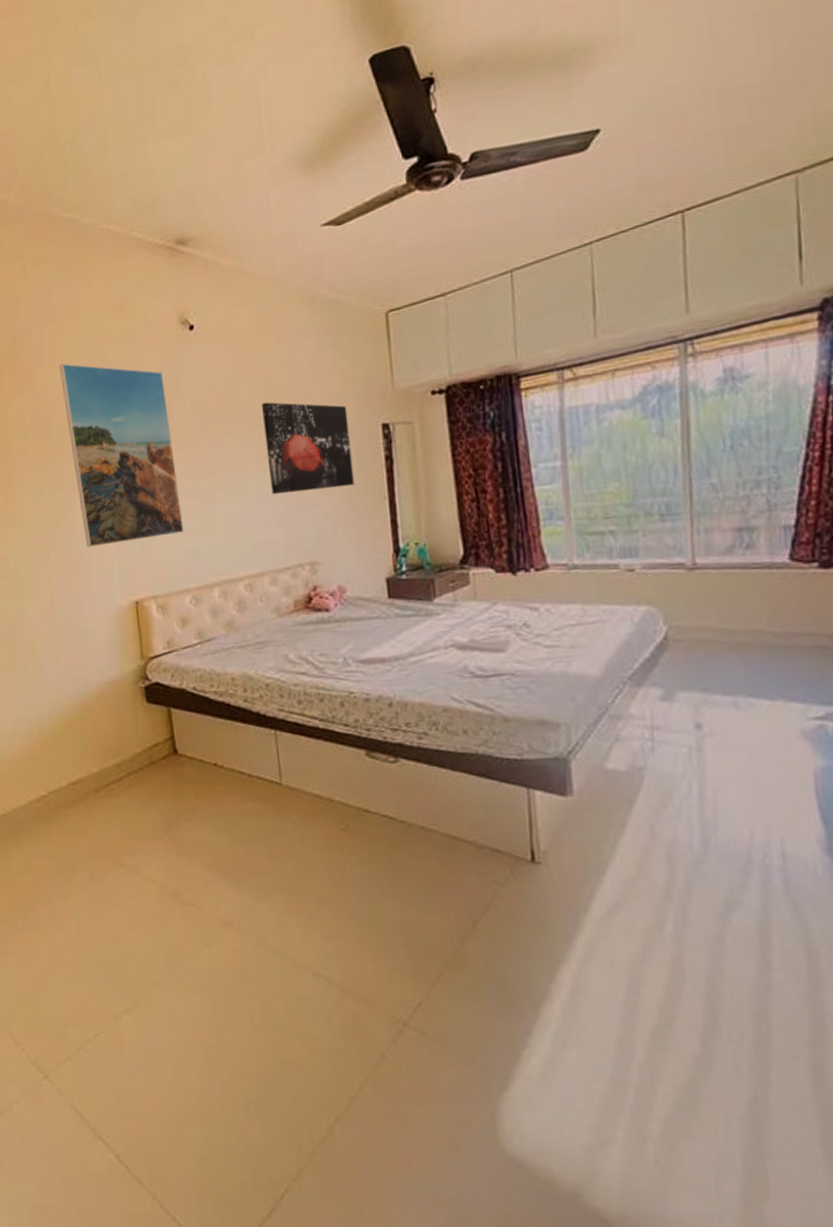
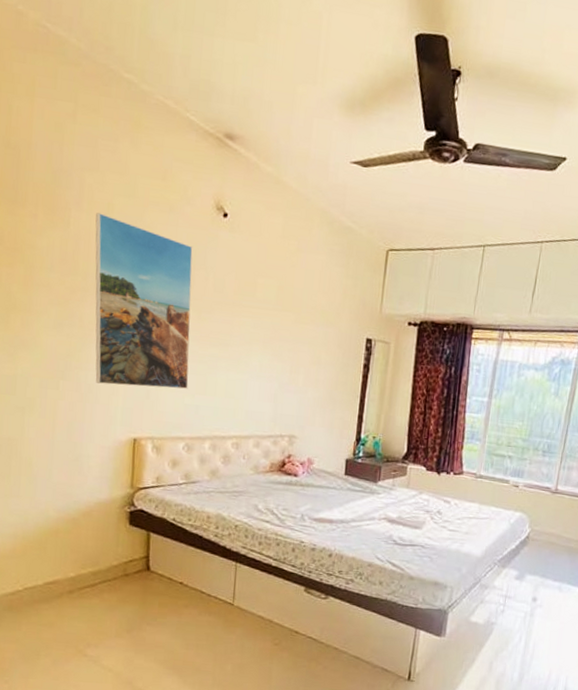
wall art: present [262,402,354,495] -> none [269,296,342,382]

